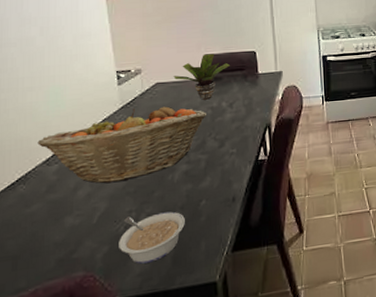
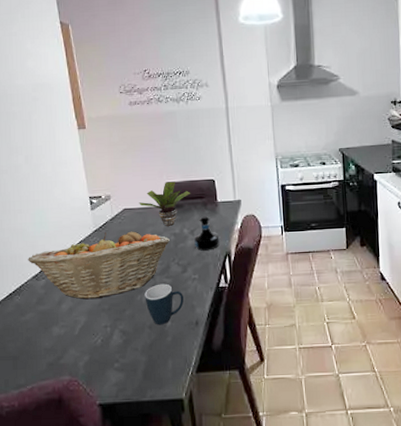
legume: present [119,211,185,264] -> none [97,330,153,375]
mug: none [177,160,220,205] -> present [145,283,184,325]
tequila bottle: none [233,88,260,124] -> present [194,216,220,251]

